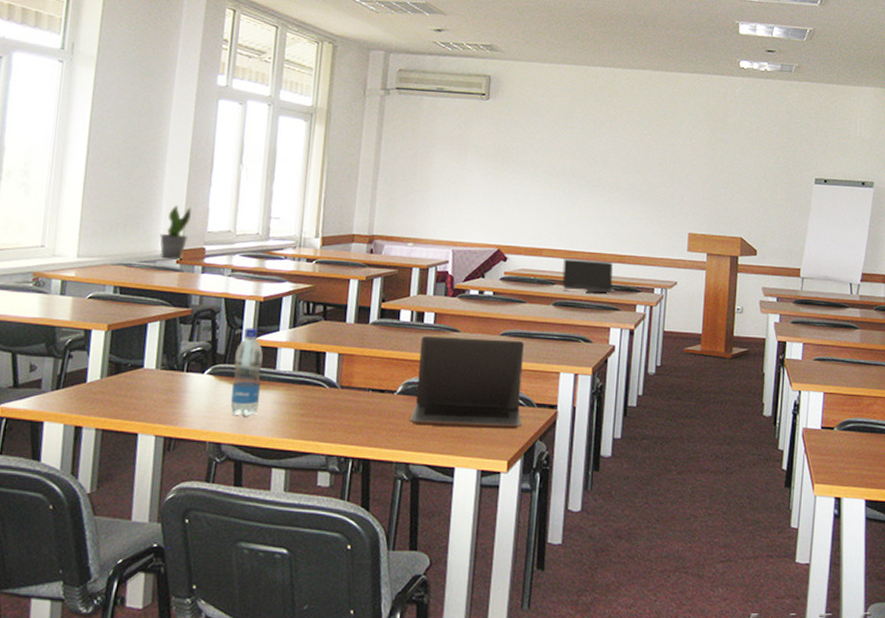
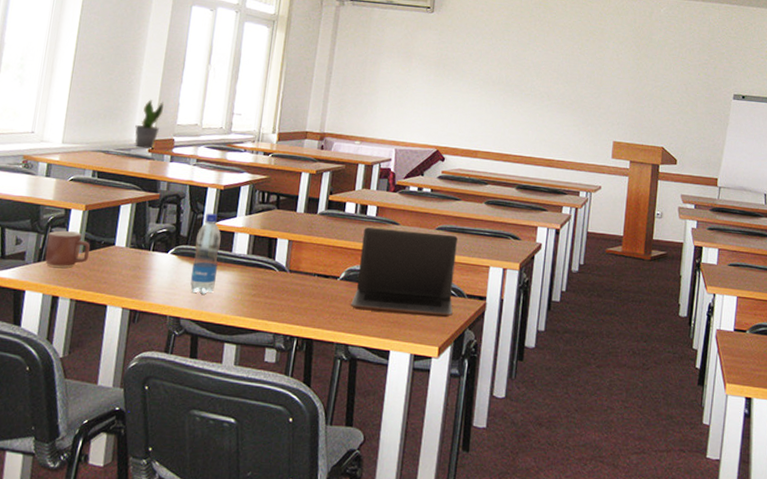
mug: none [64,354,116,396] -> present [44,230,91,269]
laptop: present [562,258,616,294] -> none [494,160,544,195]

